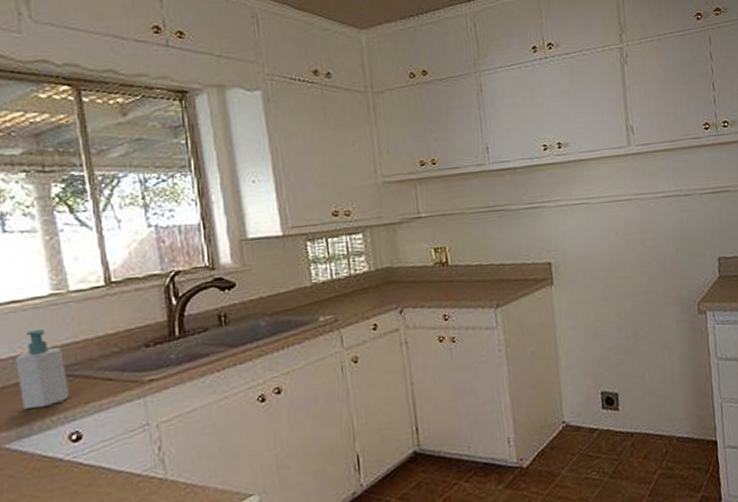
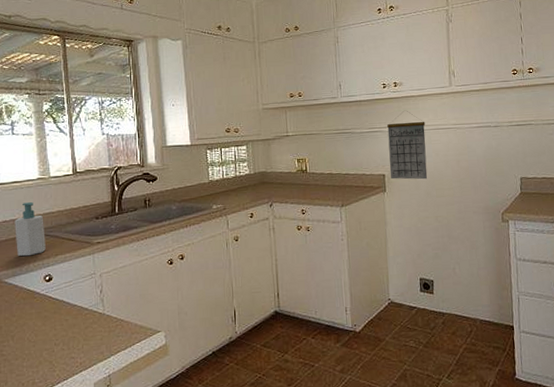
calendar: none [551,179,606,268] -> present [387,111,428,180]

